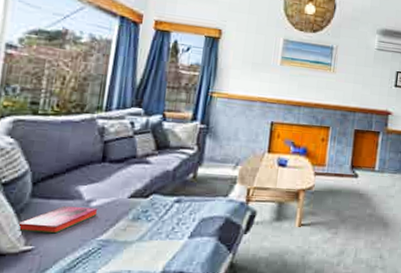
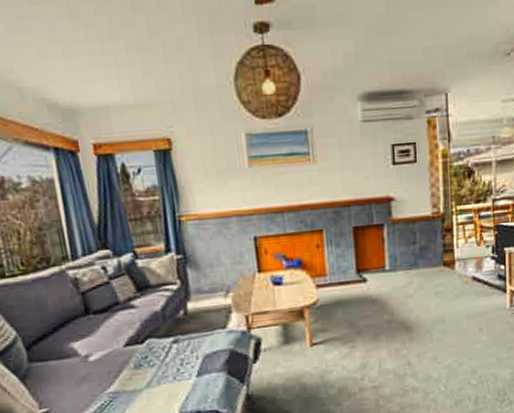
hardback book: present [17,205,98,234] -> none [24,362,99,397]

